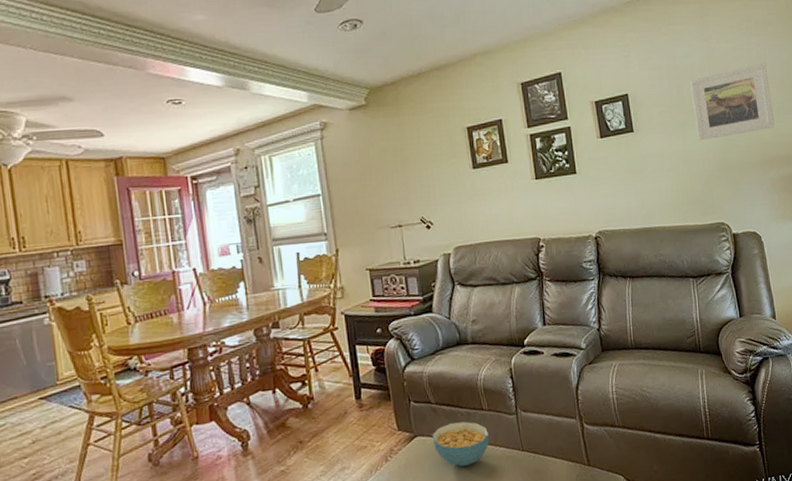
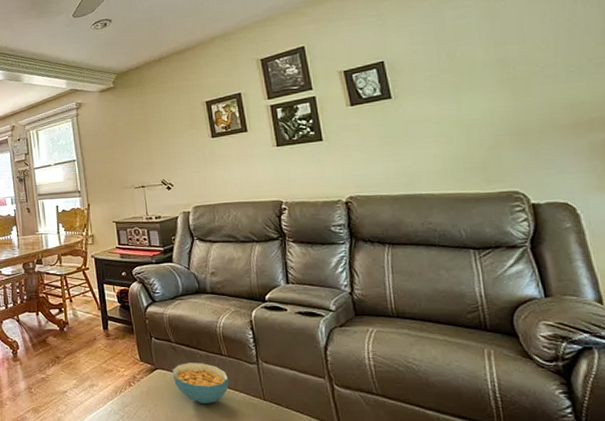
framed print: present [690,63,775,140] -> none [465,15,594,104]

